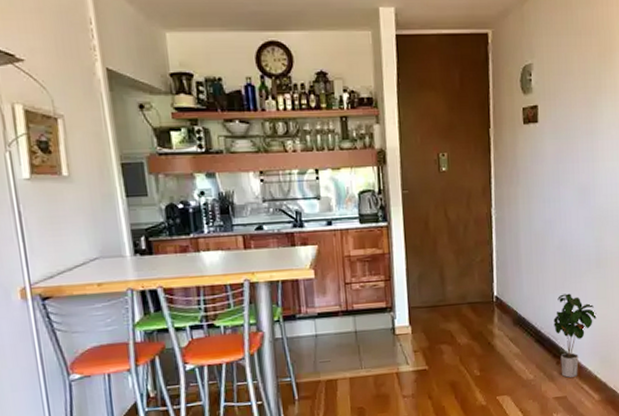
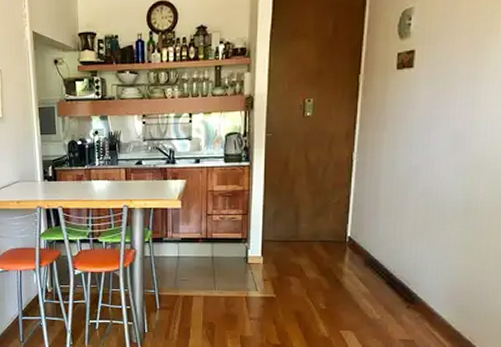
potted plant: present [553,293,597,378] -> none [408,240,458,323]

